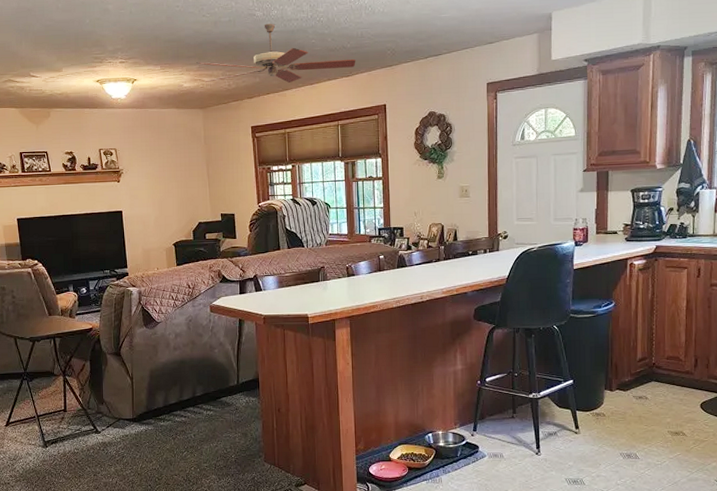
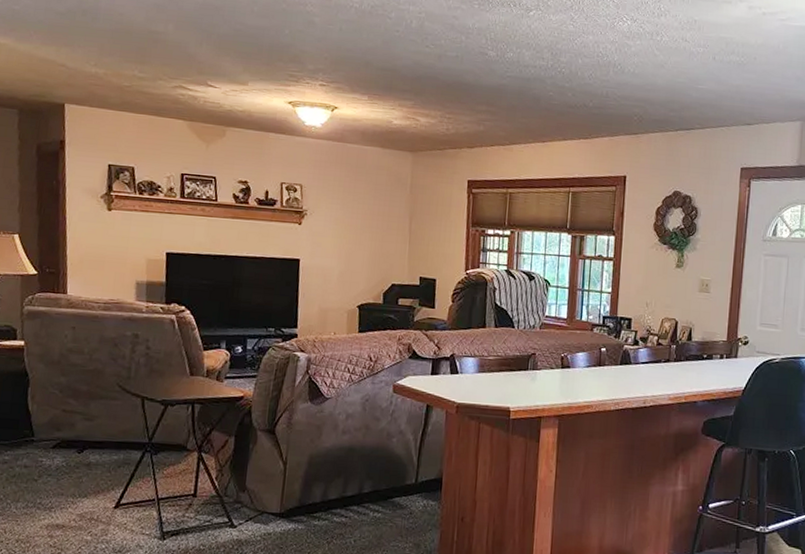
ceiling fan: present [196,23,356,83] -> none [412,66,597,137]

